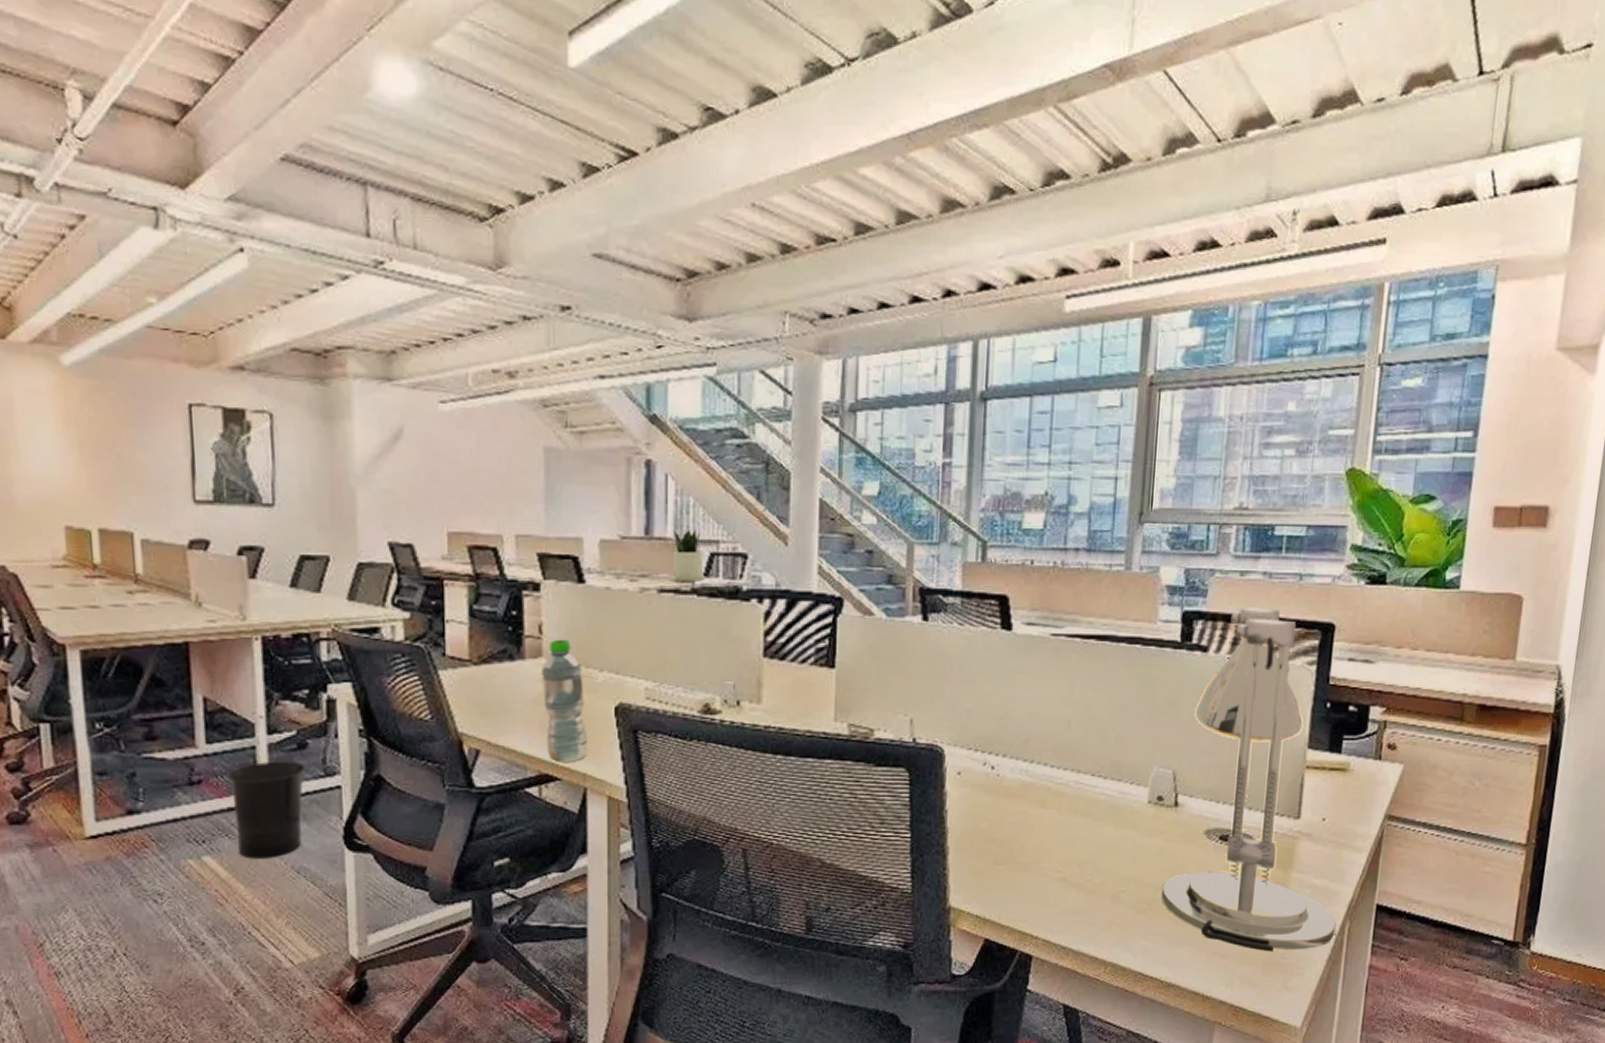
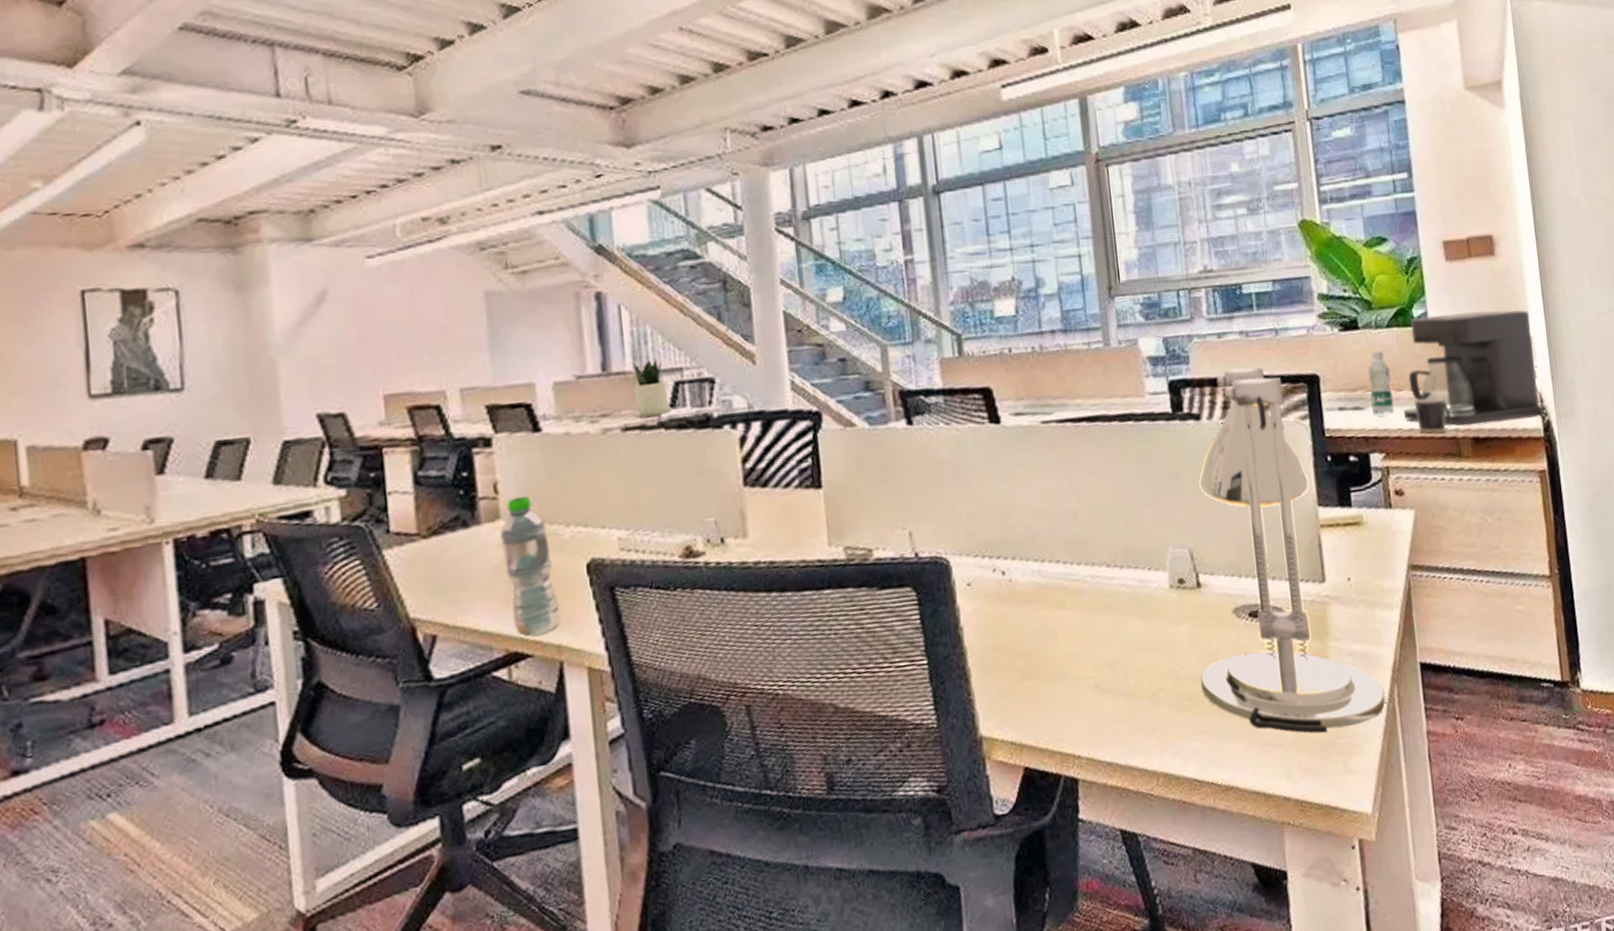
waste bin: present [228,761,306,859] -> none [136,681,232,808]
bottle: none [1382,608,1410,673] -> present [1368,350,1395,417]
coffee maker: none [1413,580,1569,693] -> present [1403,310,1543,426]
mug: none [1425,661,1462,695] -> present [1413,398,1451,434]

